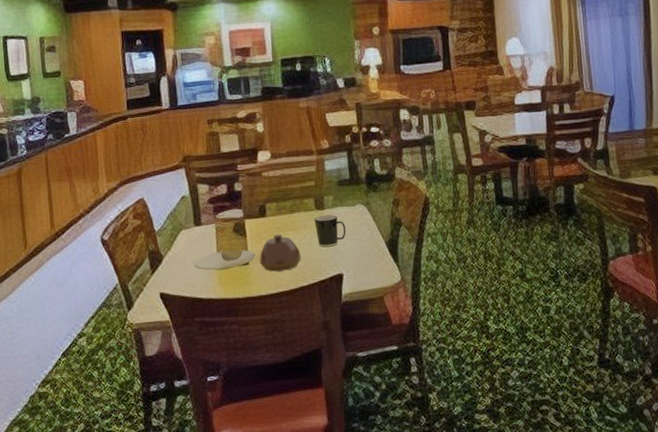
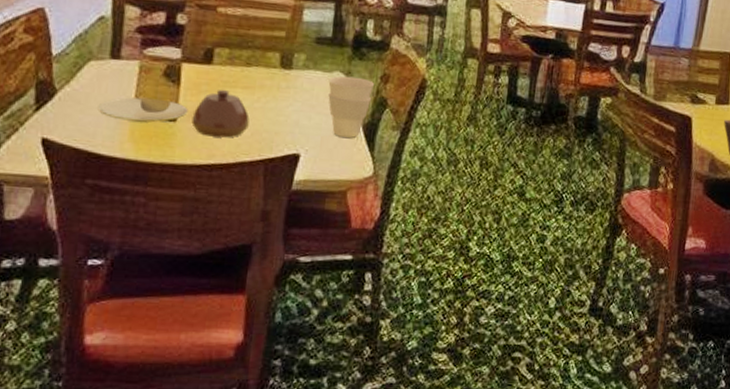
mug: present [314,215,346,248] -> none [274,76,315,118]
cup: none [353,206,389,256] -> present [328,75,375,139]

